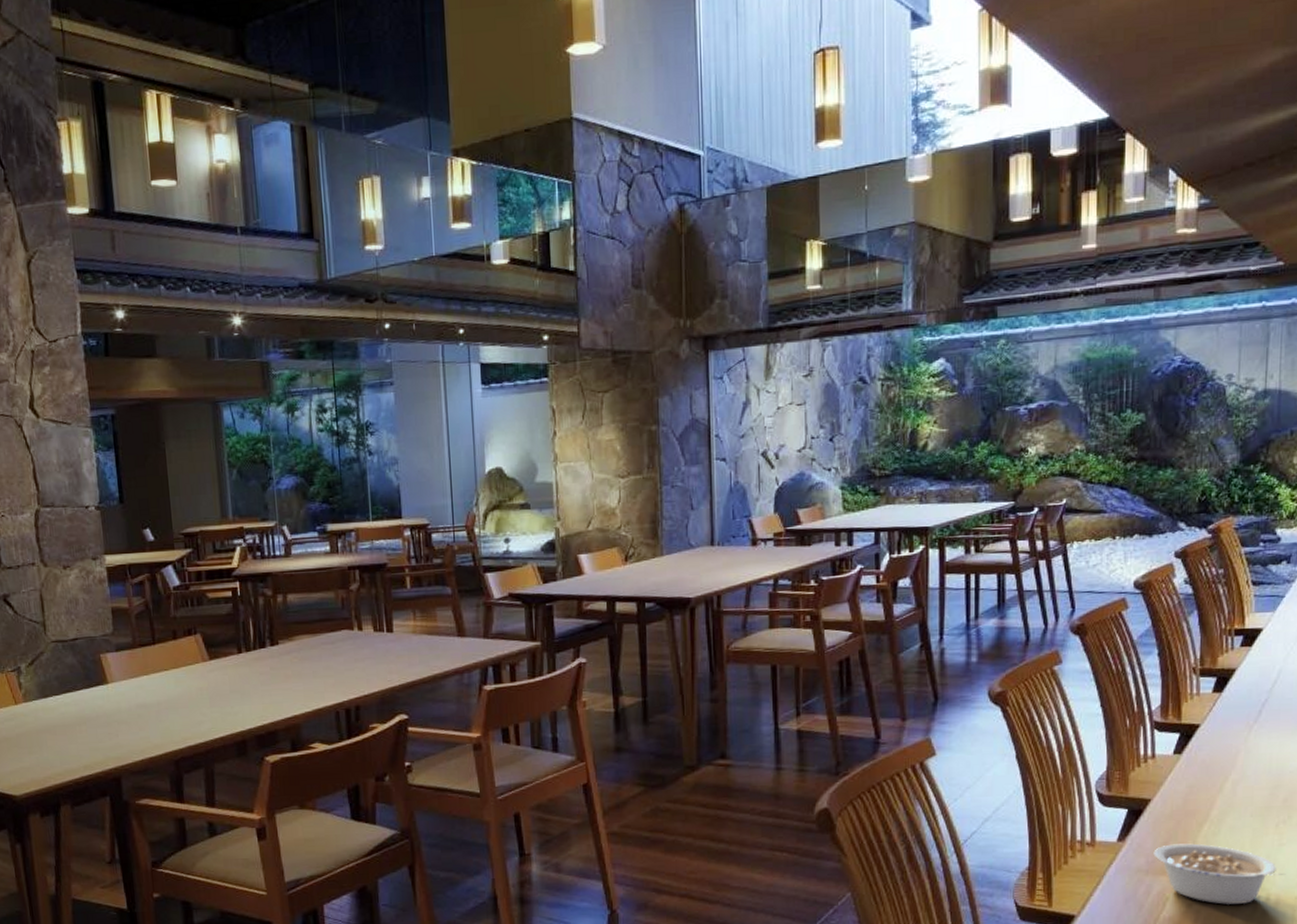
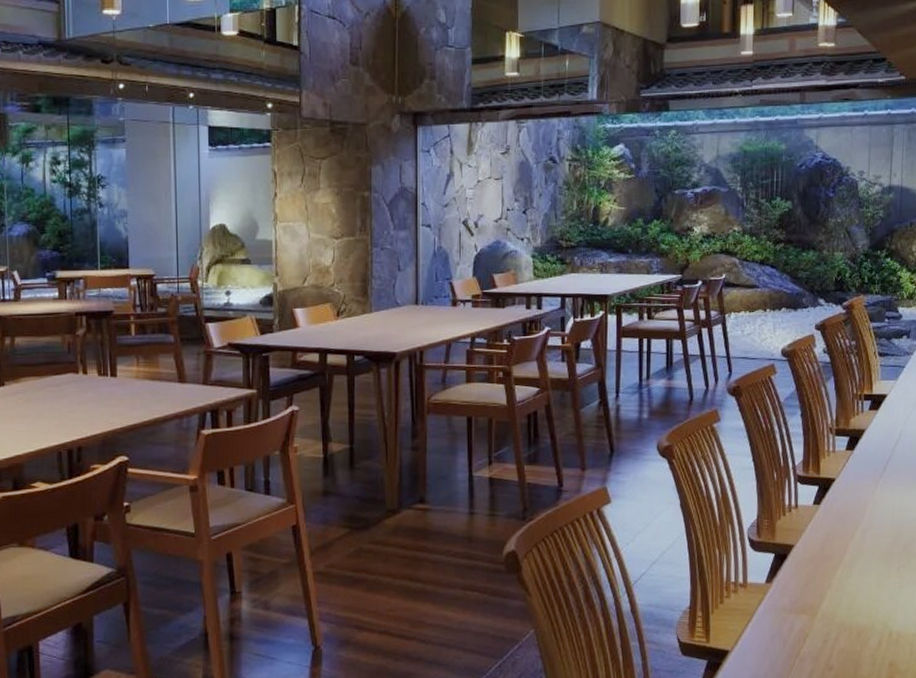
legume: present [1153,843,1286,905] -> none [796,585,905,640]

